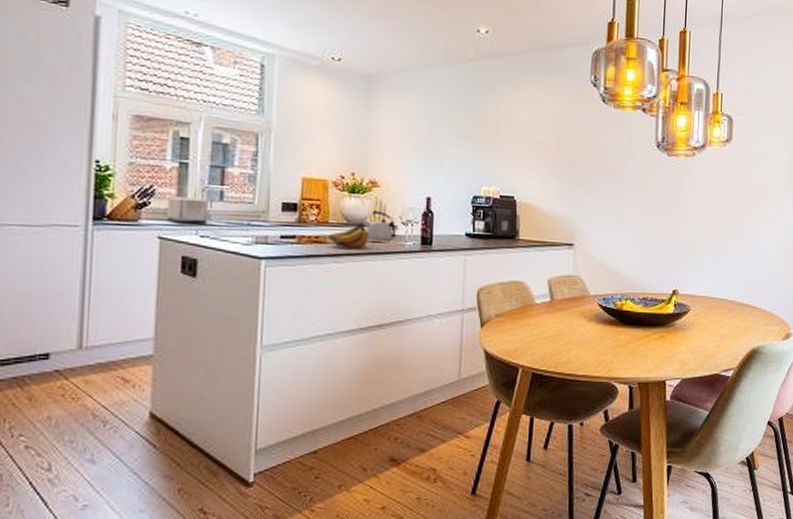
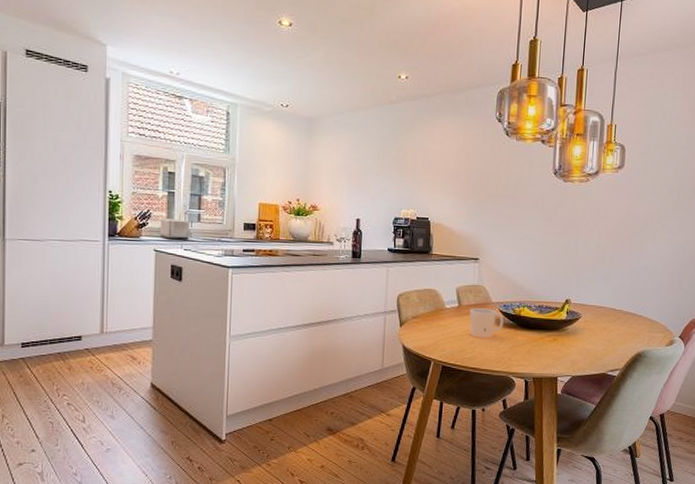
fruit: present [328,222,370,250] -> none [279,239,311,262]
kettle: present [362,210,397,242] -> none [305,230,333,255]
mug: none [563,302,604,338] -> present [469,308,504,338]

